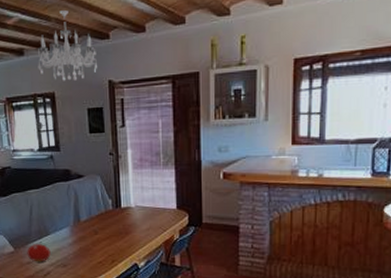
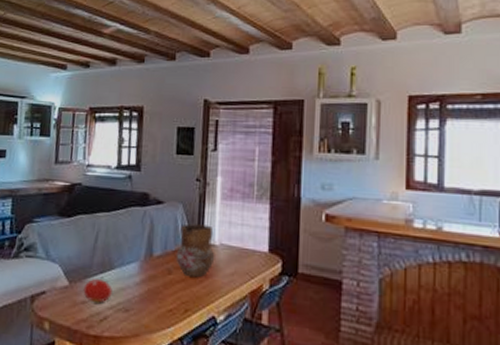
chandelier: present [38,9,98,81] -> none [129,24,195,96]
ceramic pitcher: none [99,191,132,234] -> present [176,223,215,277]

